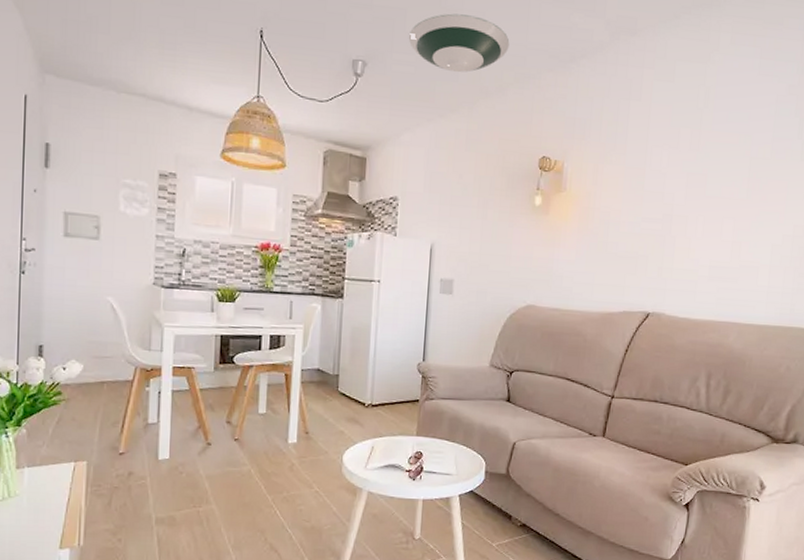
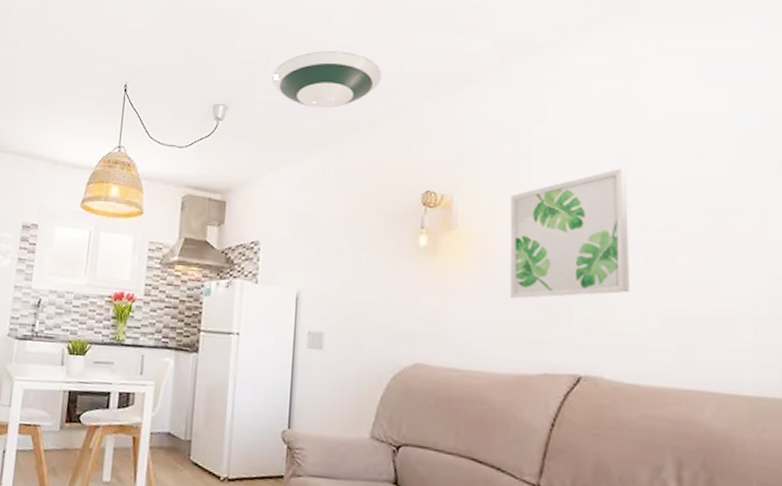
wall art: none [603,144,697,252] -> present [509,168,629,300]

